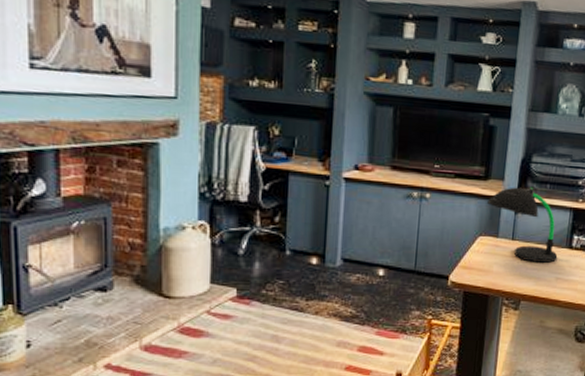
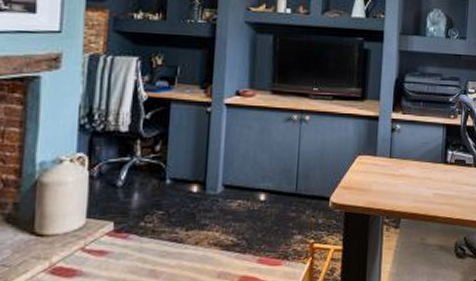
desk lamp: present [487,185,558,263] -> none [365,104,434,179]

